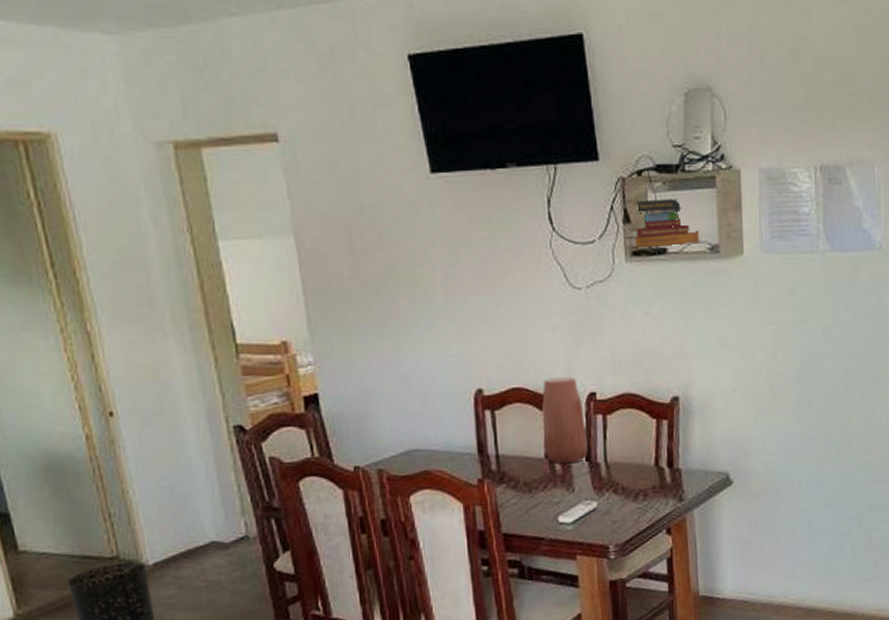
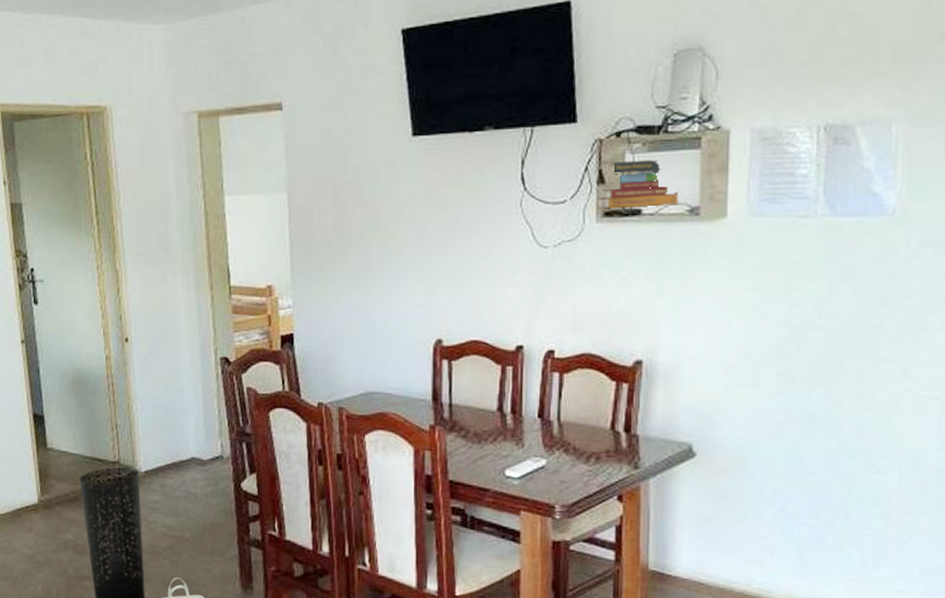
vase: present [541,377,589,464] -> none [497,333,542,419]

